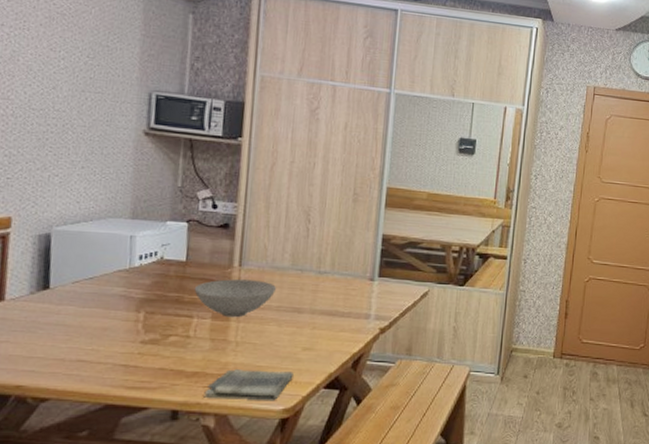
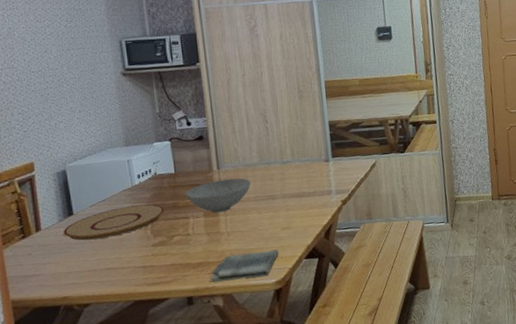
plate: none [31,290,166,324] -> present [63,204,165,241]

